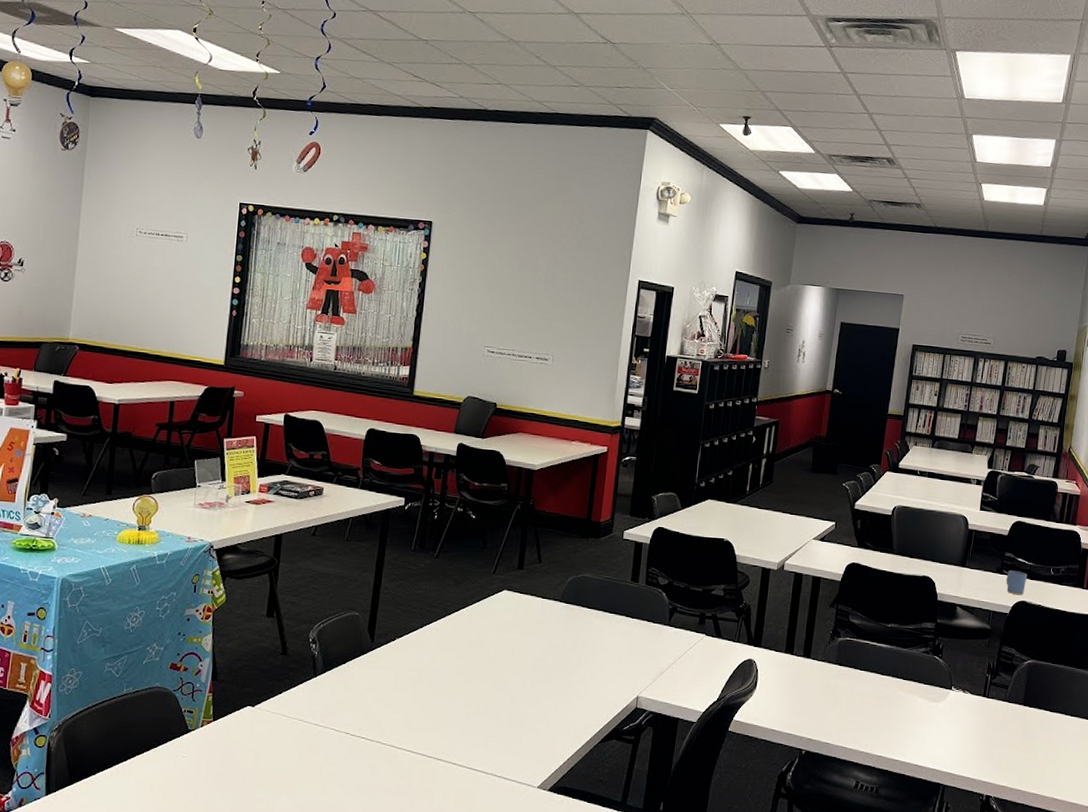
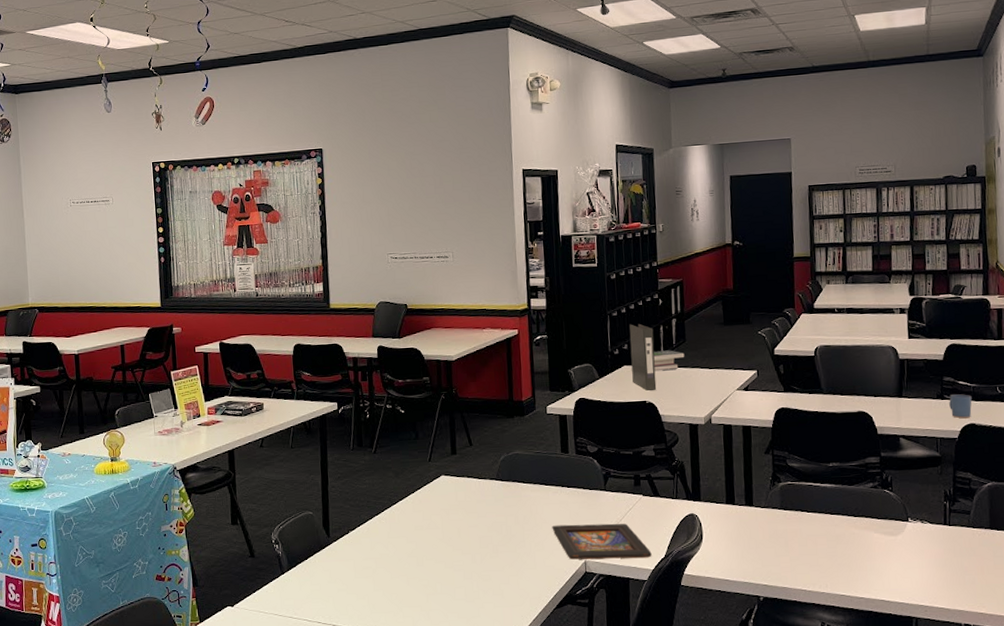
tablet: none [609,656,705,700] -> present [552,523,652,560]
binder: none [714,457,743,529] -> present [629,323,657,391]
books: none [737,489,769,511] -> present [653,350,685,372]

